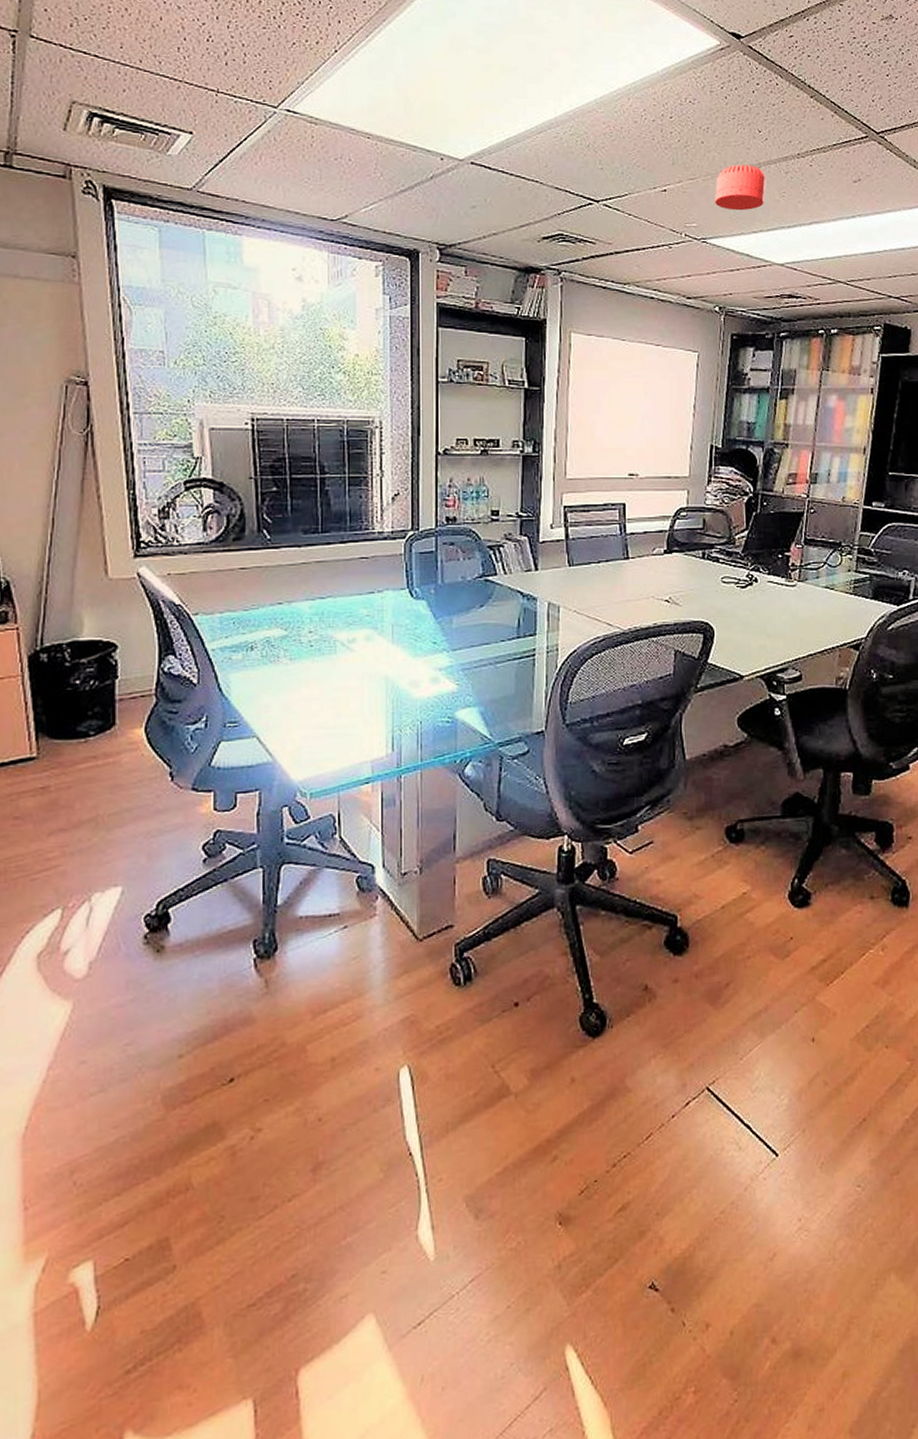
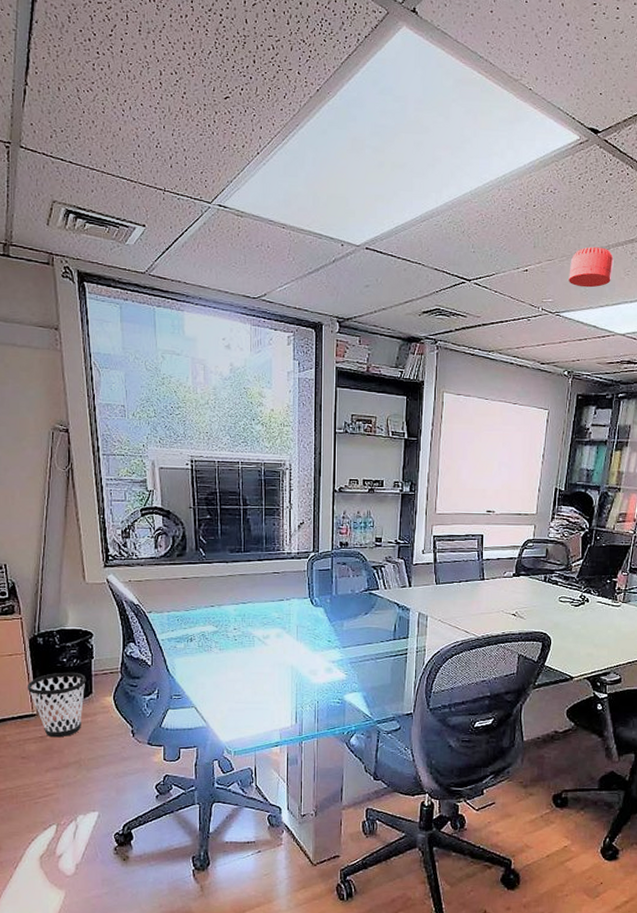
wastebasket: none [23,697,107,788] -> present [27,672,86,738]

